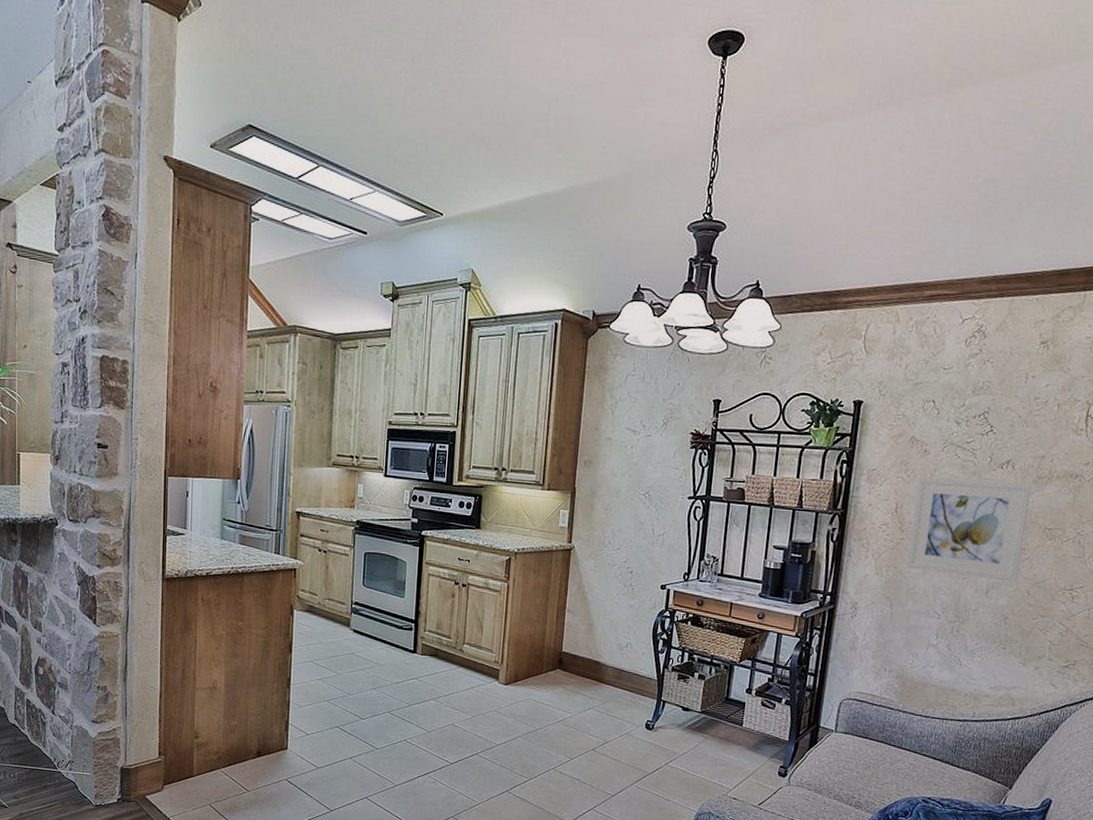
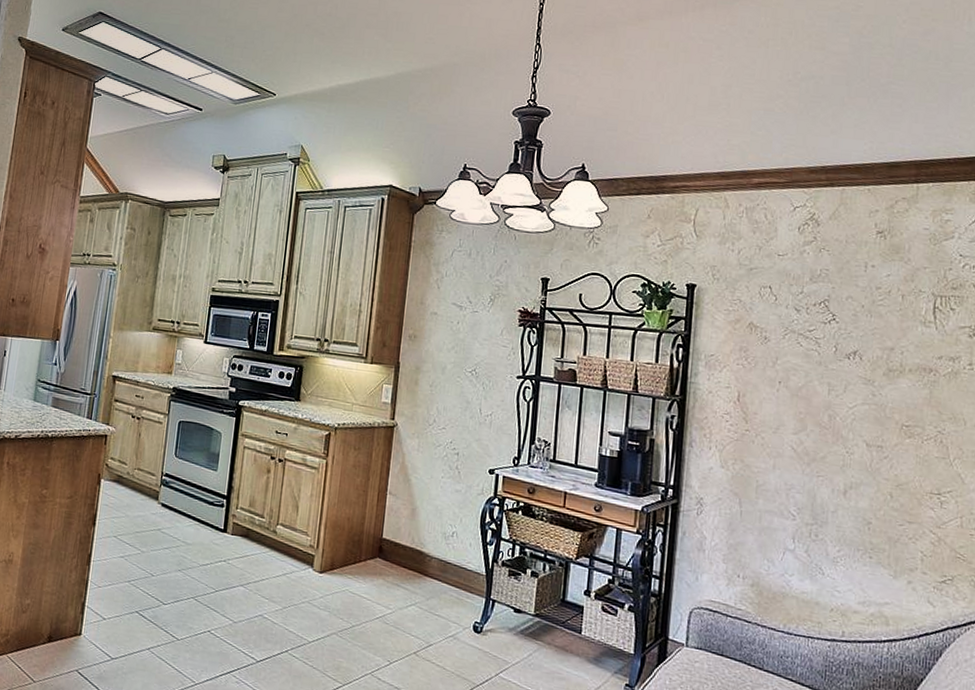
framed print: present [906,477,1032,582] -> none [754,365,883,483]

